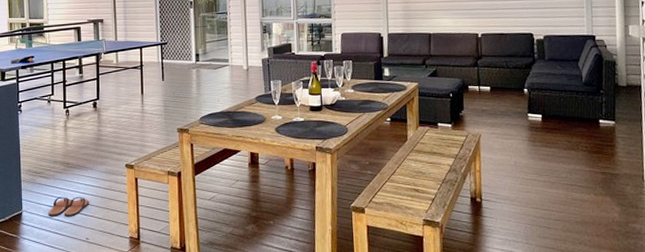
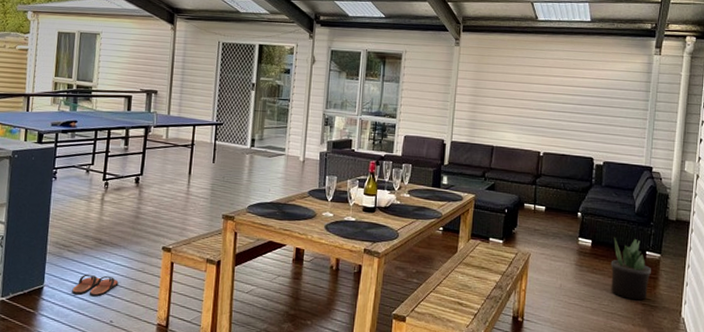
planter: none [564,108,607,170] -> present [610,238,651,301]

